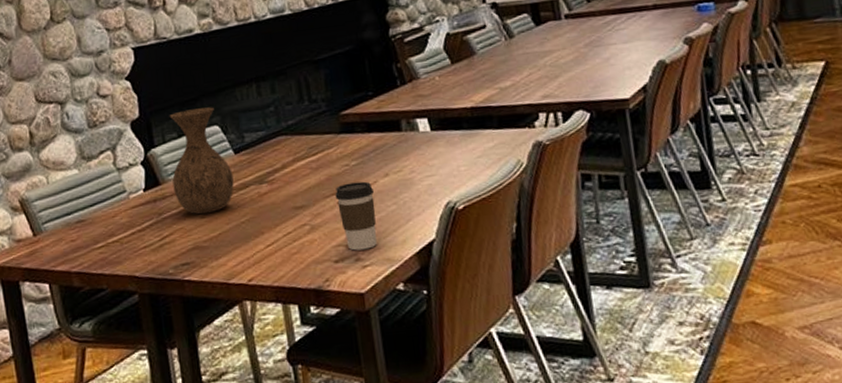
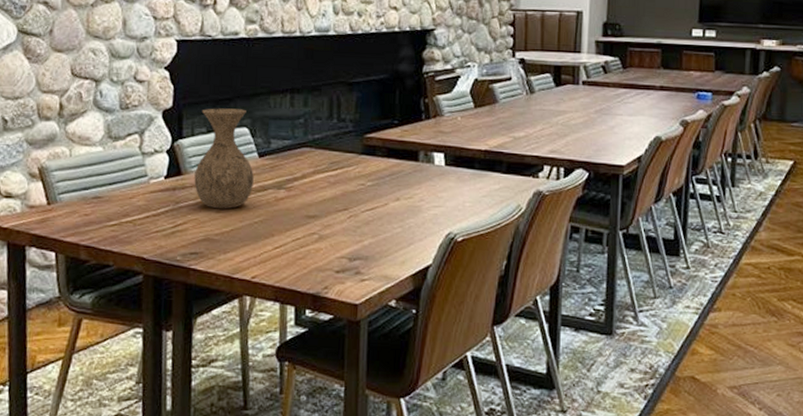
coffee cup: present [335,181,377,251] -> none [347,201,384,265]

